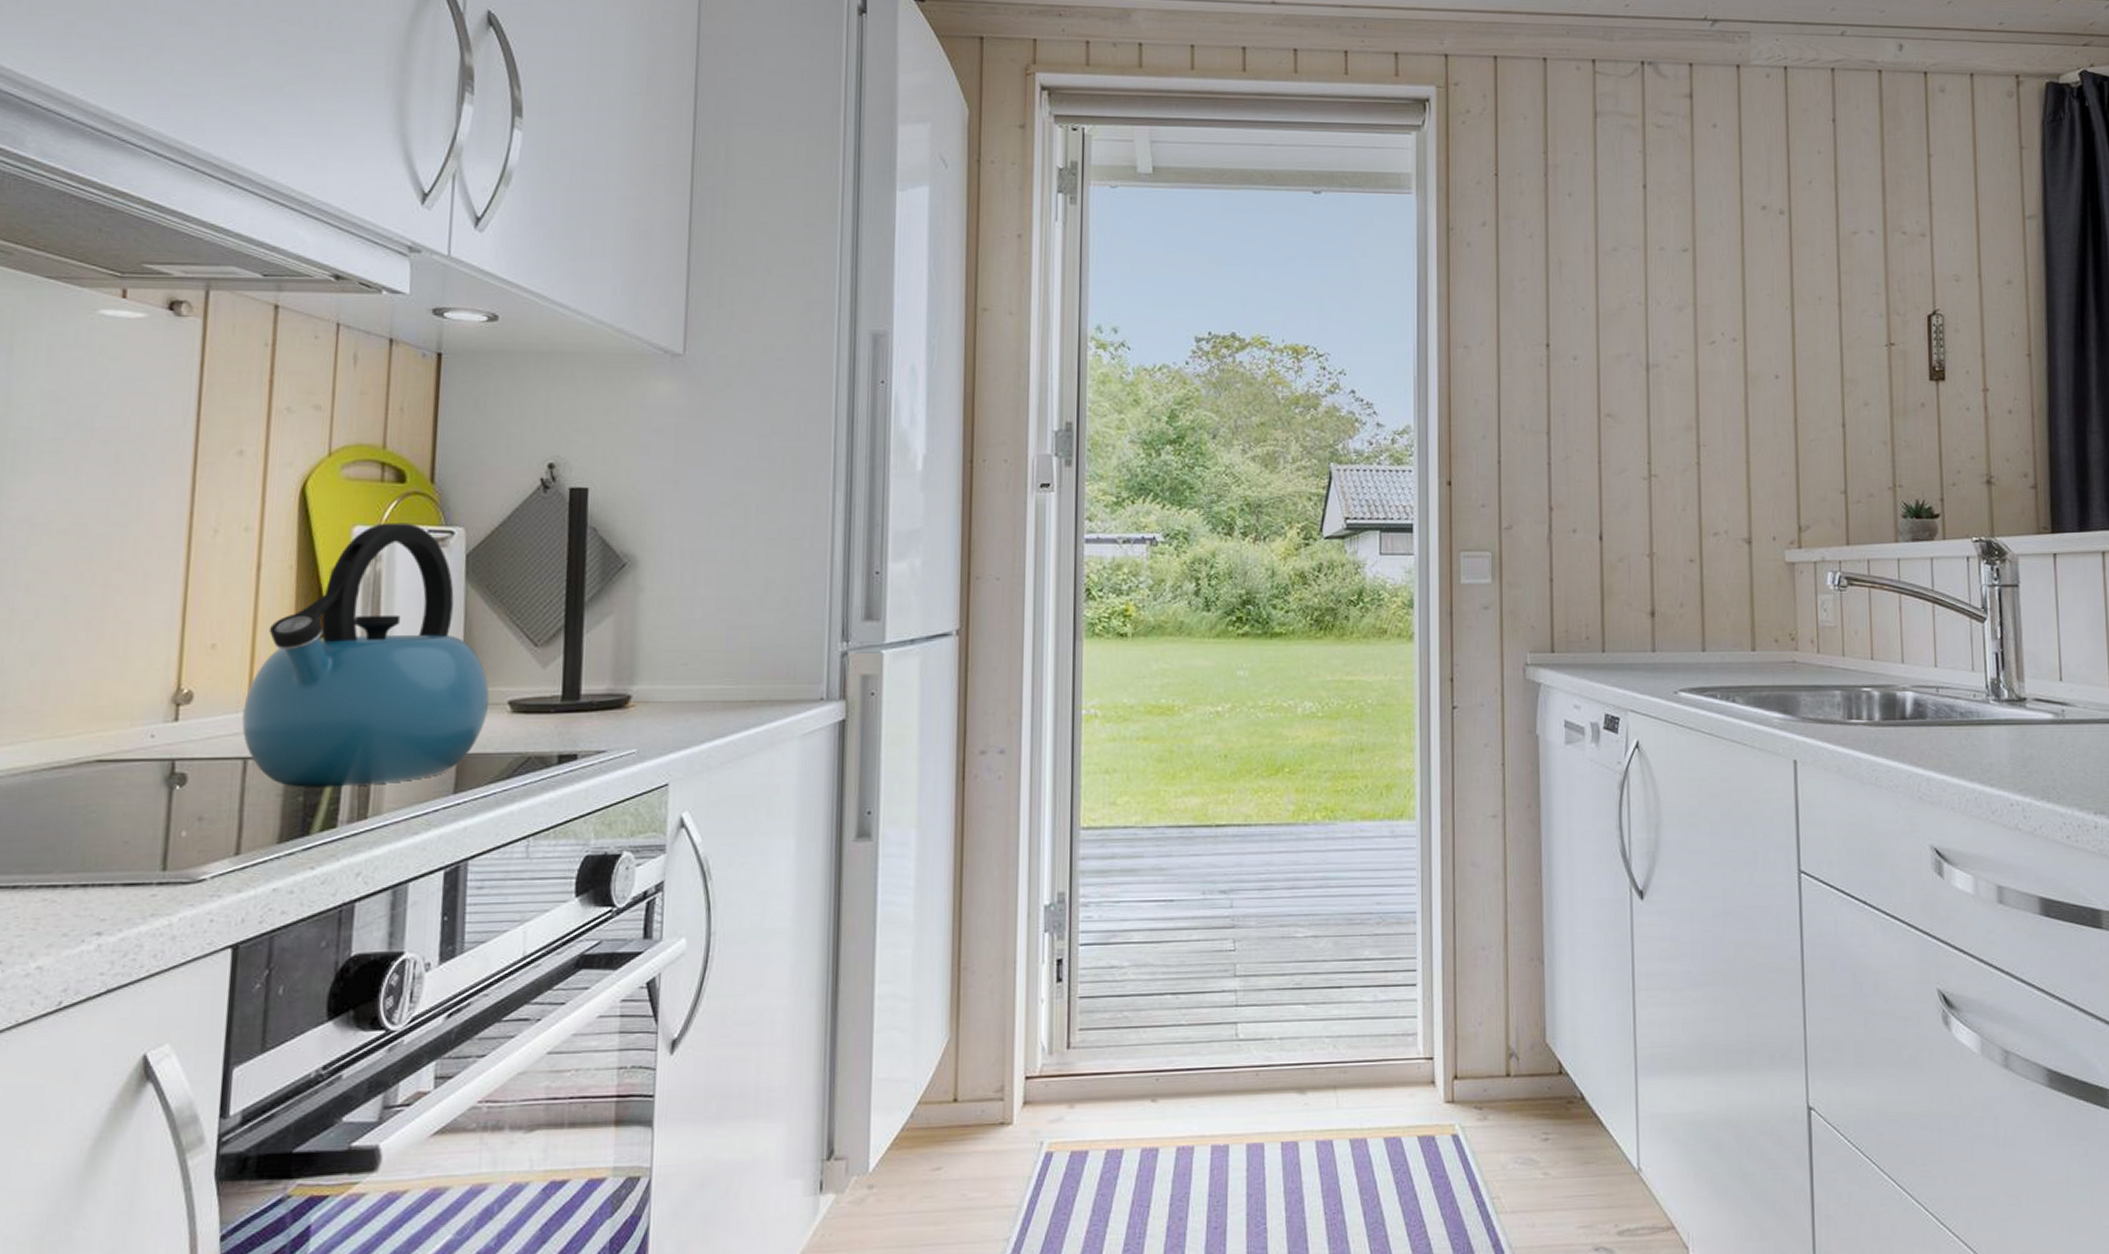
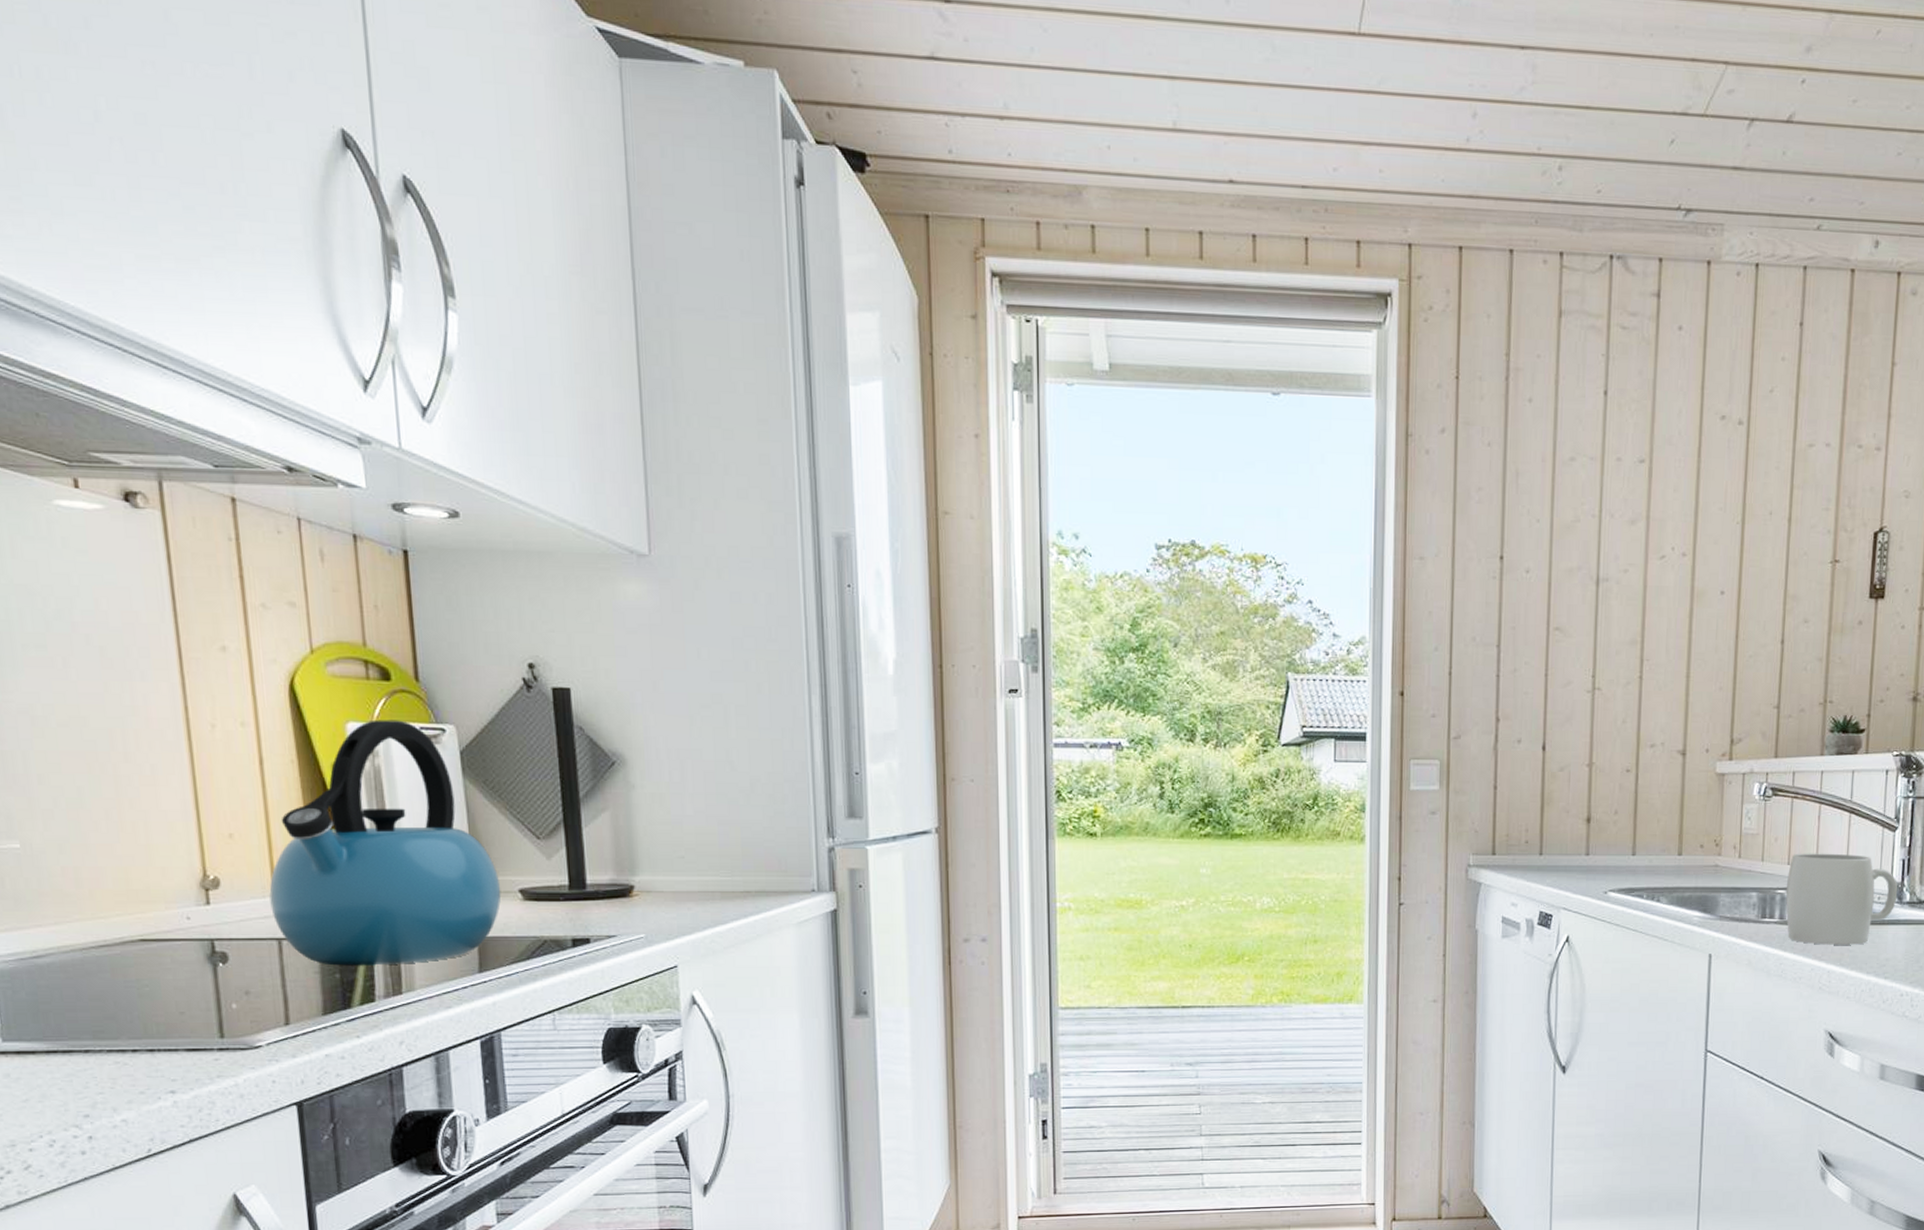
mug: none [1871,647,1995,749] -> present [1785,853,1898,945]

